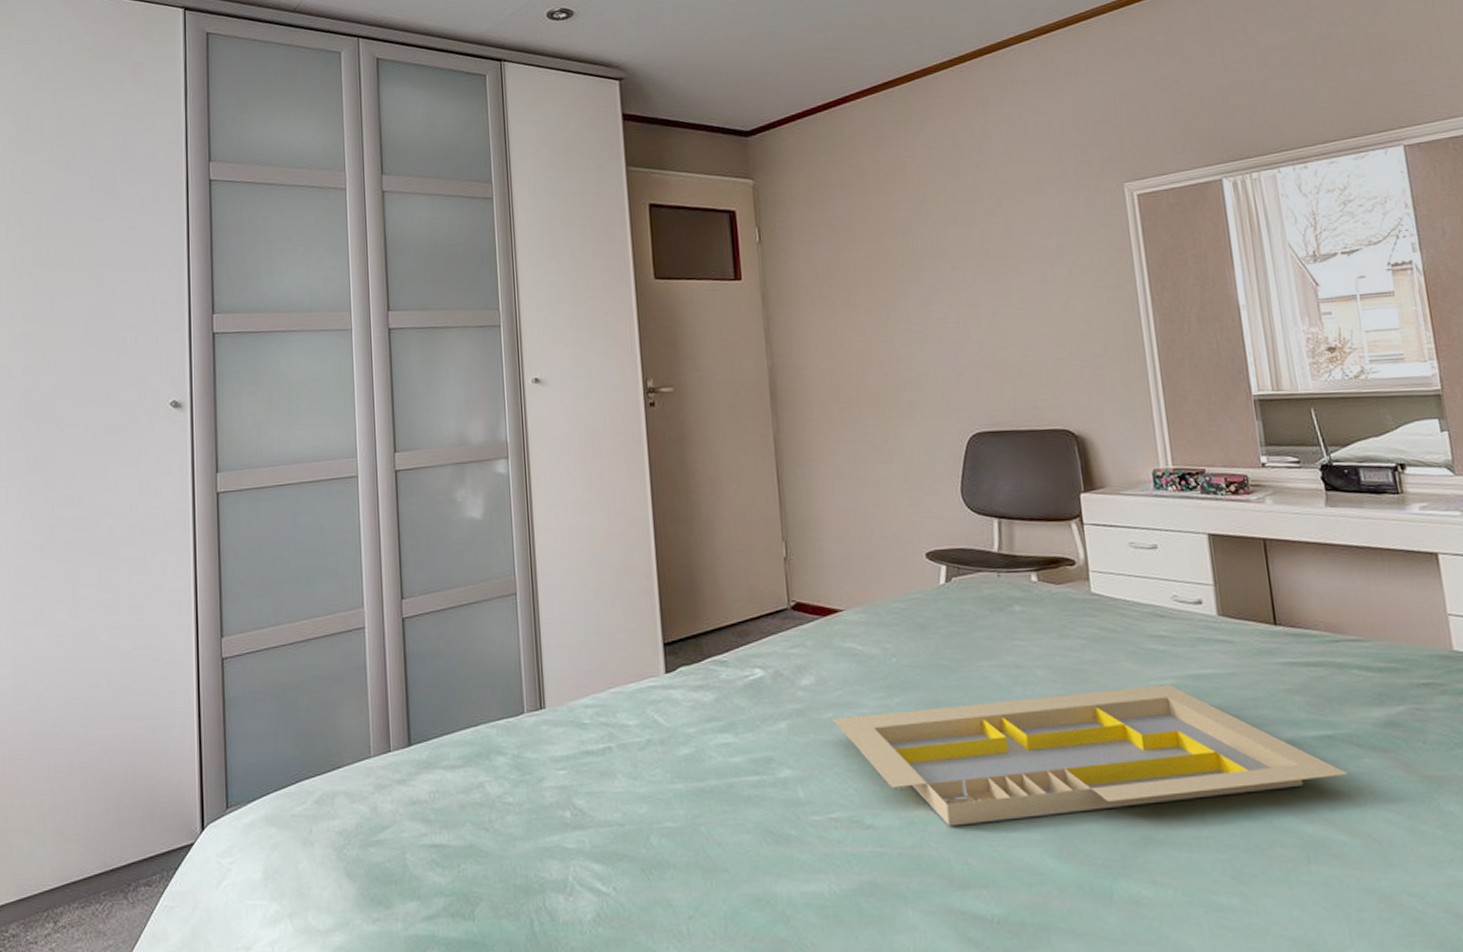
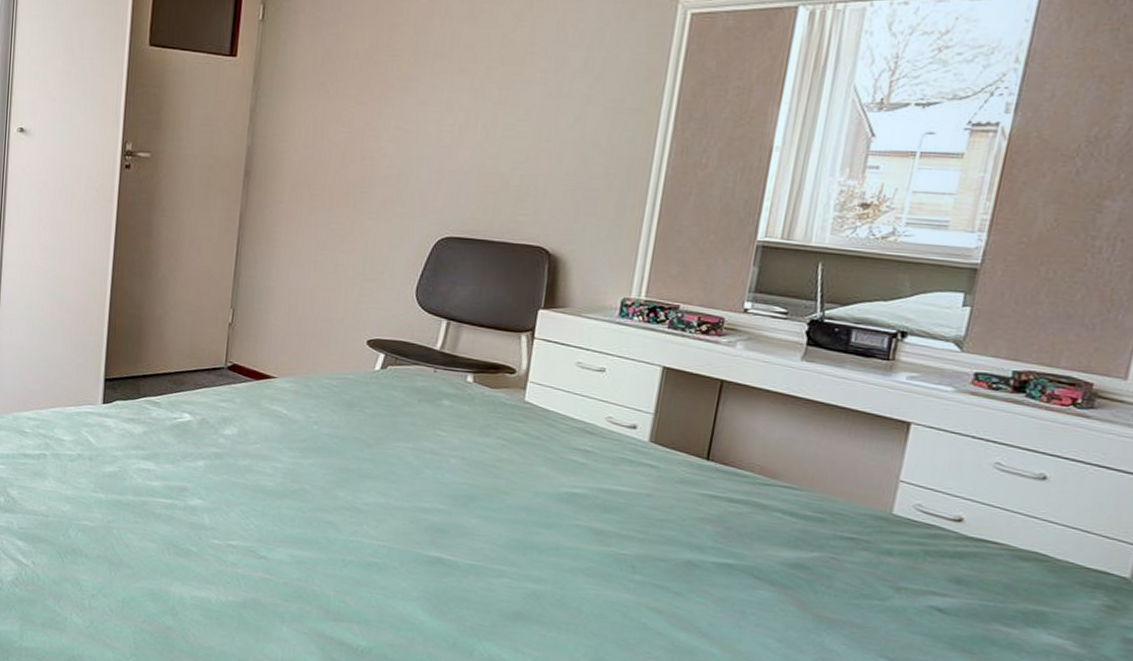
serving tray: present [832,684,1349,827] -> none [247,466,739,601]

